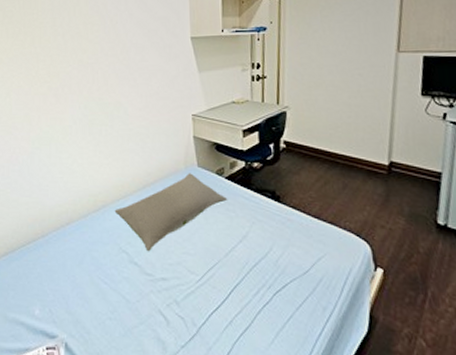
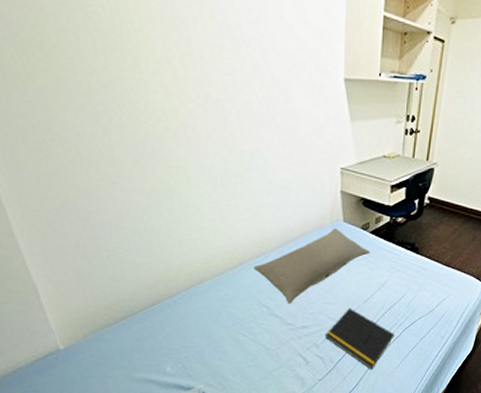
notepad: none [185,261,264,341] -> present [324,308,394,369]

